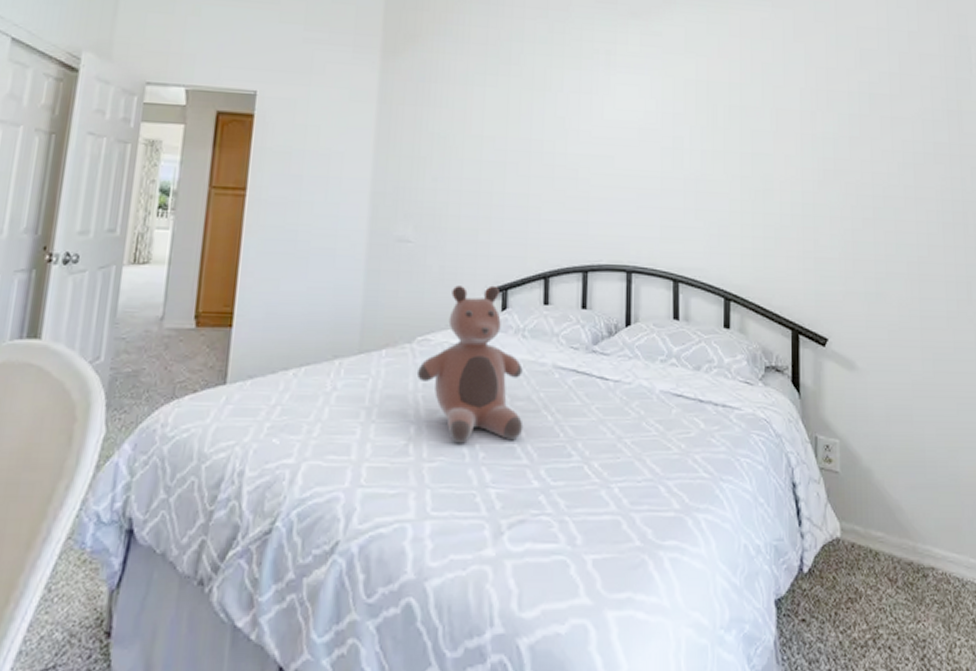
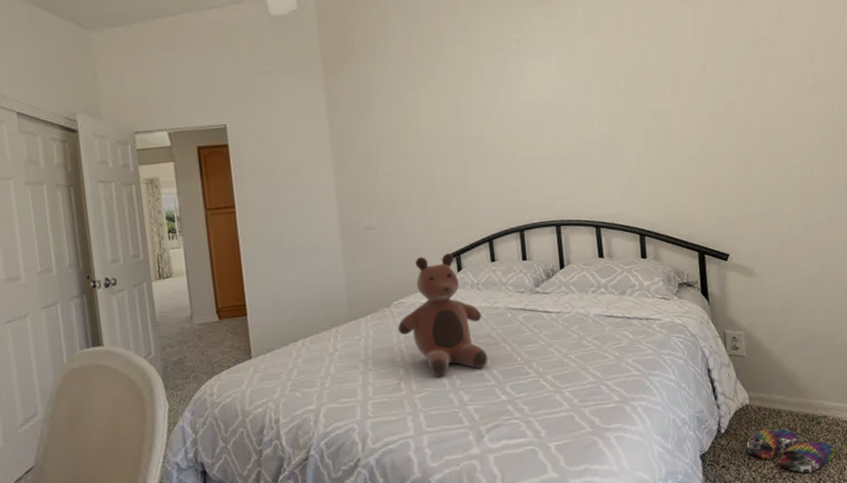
slippers: none [834,575,944,645] -> present [746,428,836,473]

